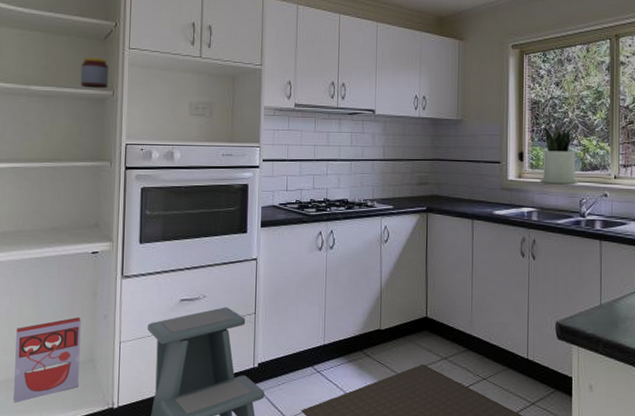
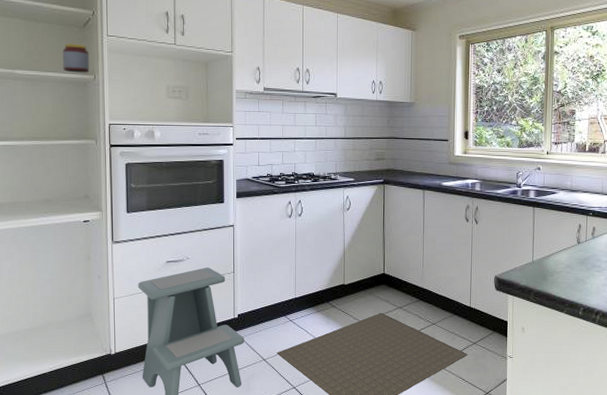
cereal box: present [14,317,81,403] -> none [19,278,79,352]
planter: present [540,126,579,185] -> none [482,108,516,160]

